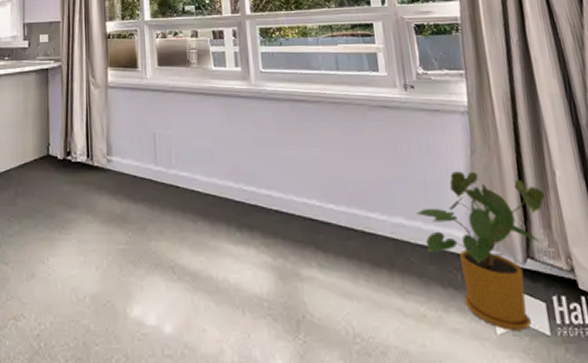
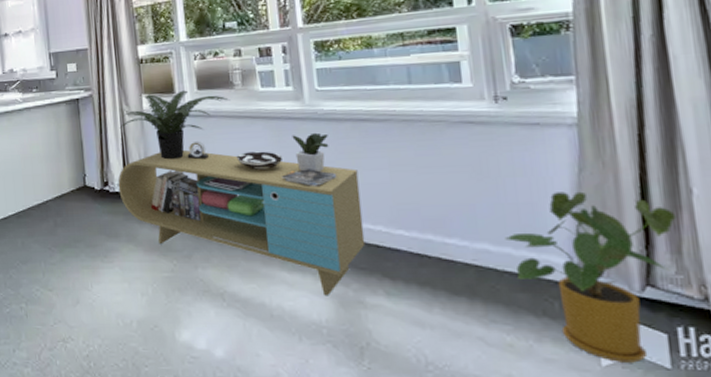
media console: none [80,66,301,269] -> present [118,90,365,296]

